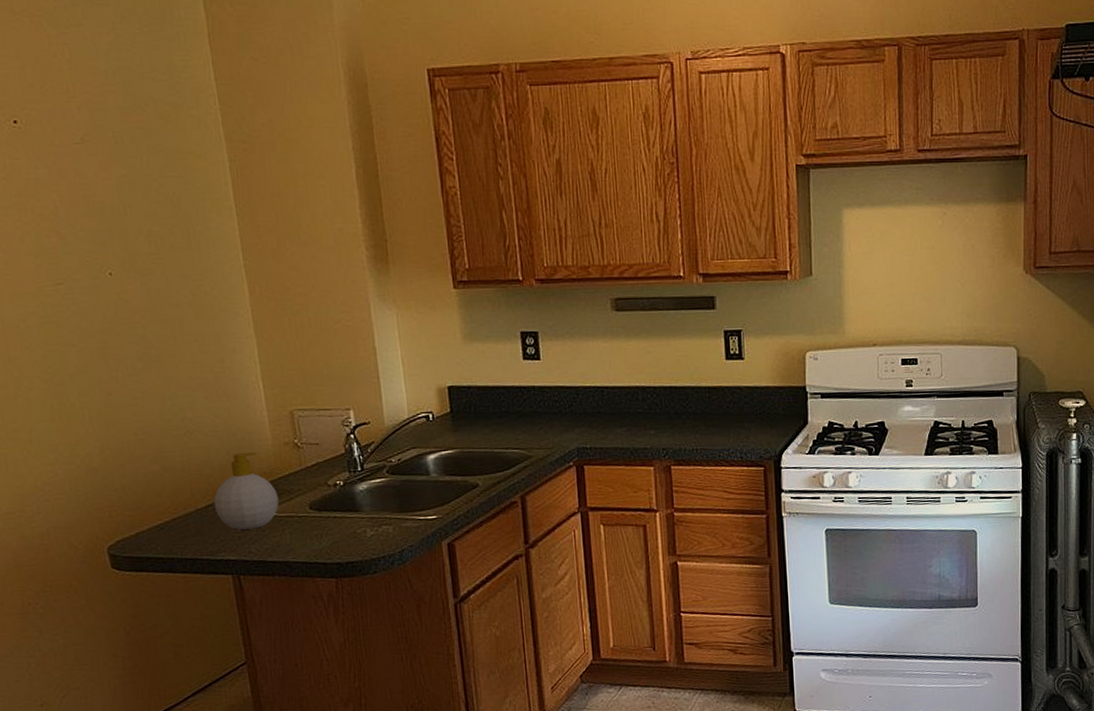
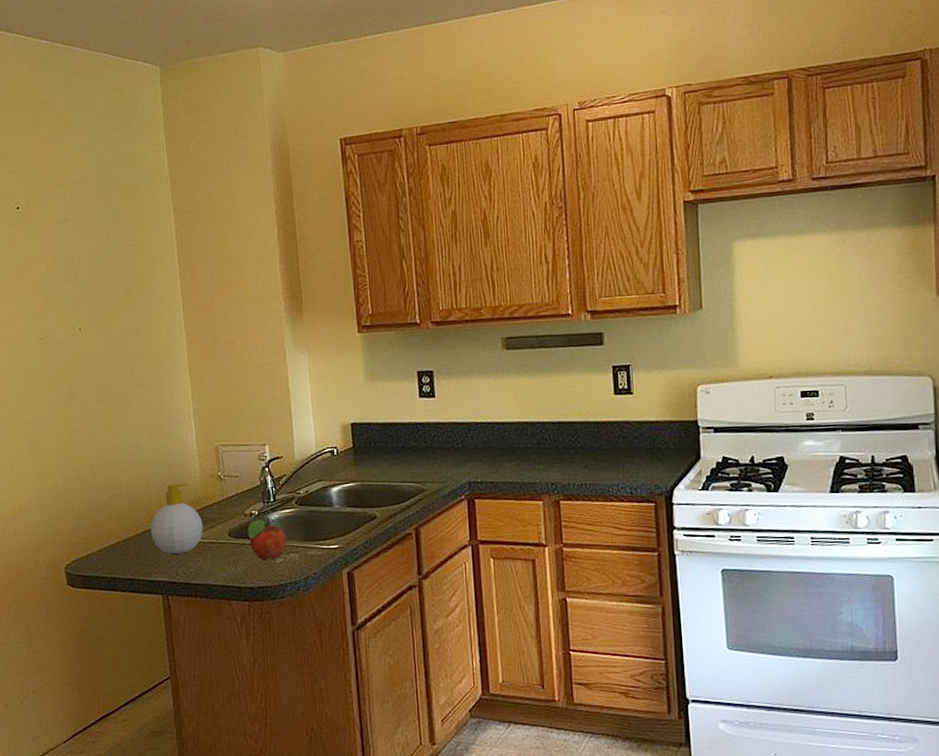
fruit: none [332,488,378,533] -> present [248,518,287,560]

